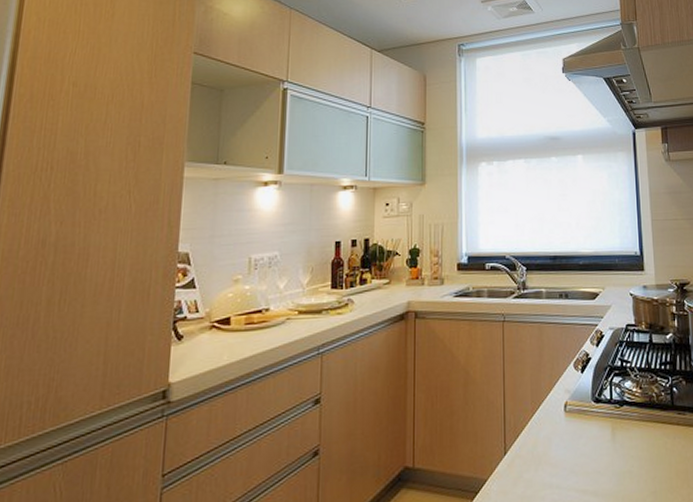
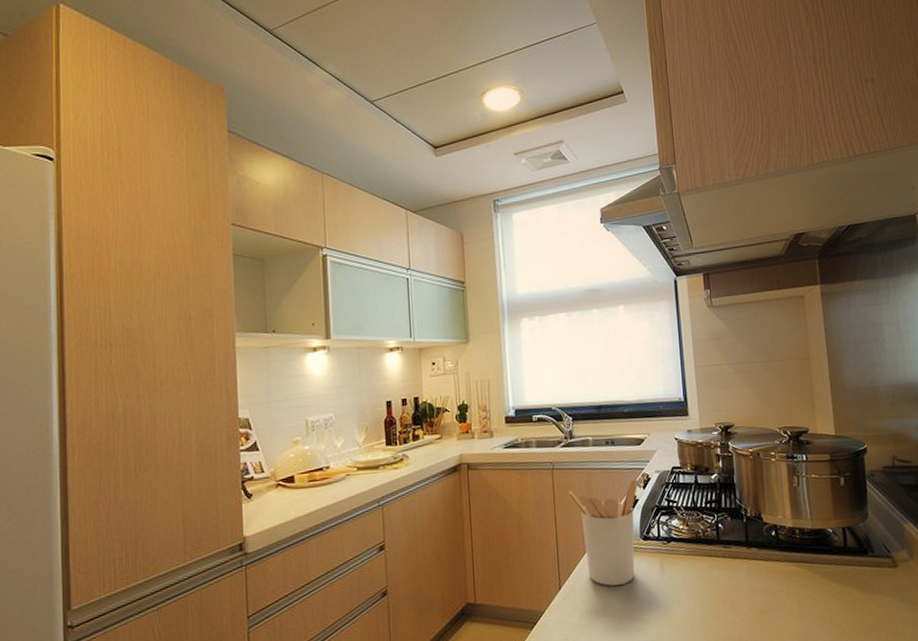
utensil holder: none [520,335,592,453] -> present [569,479,638,586]

